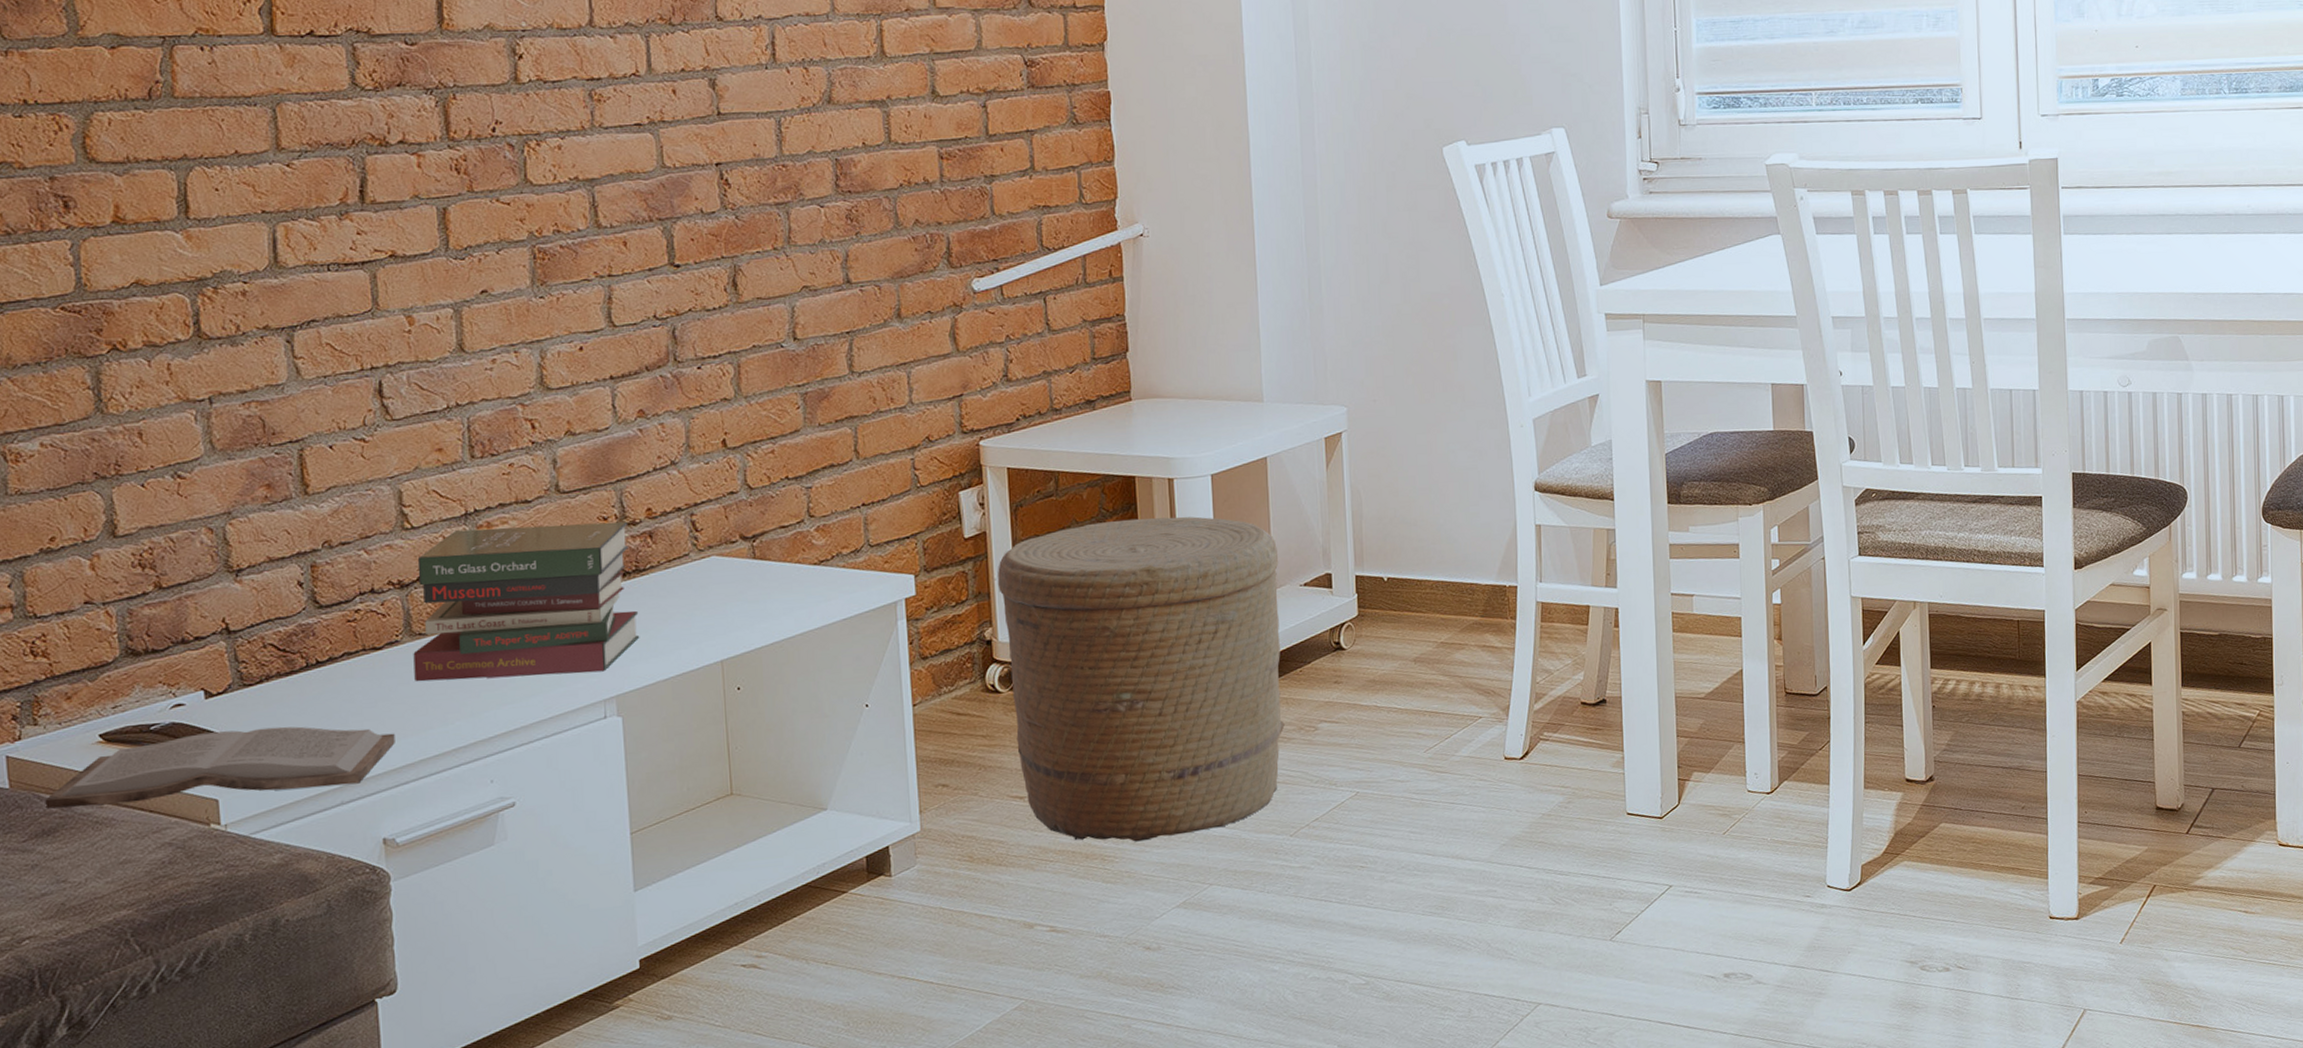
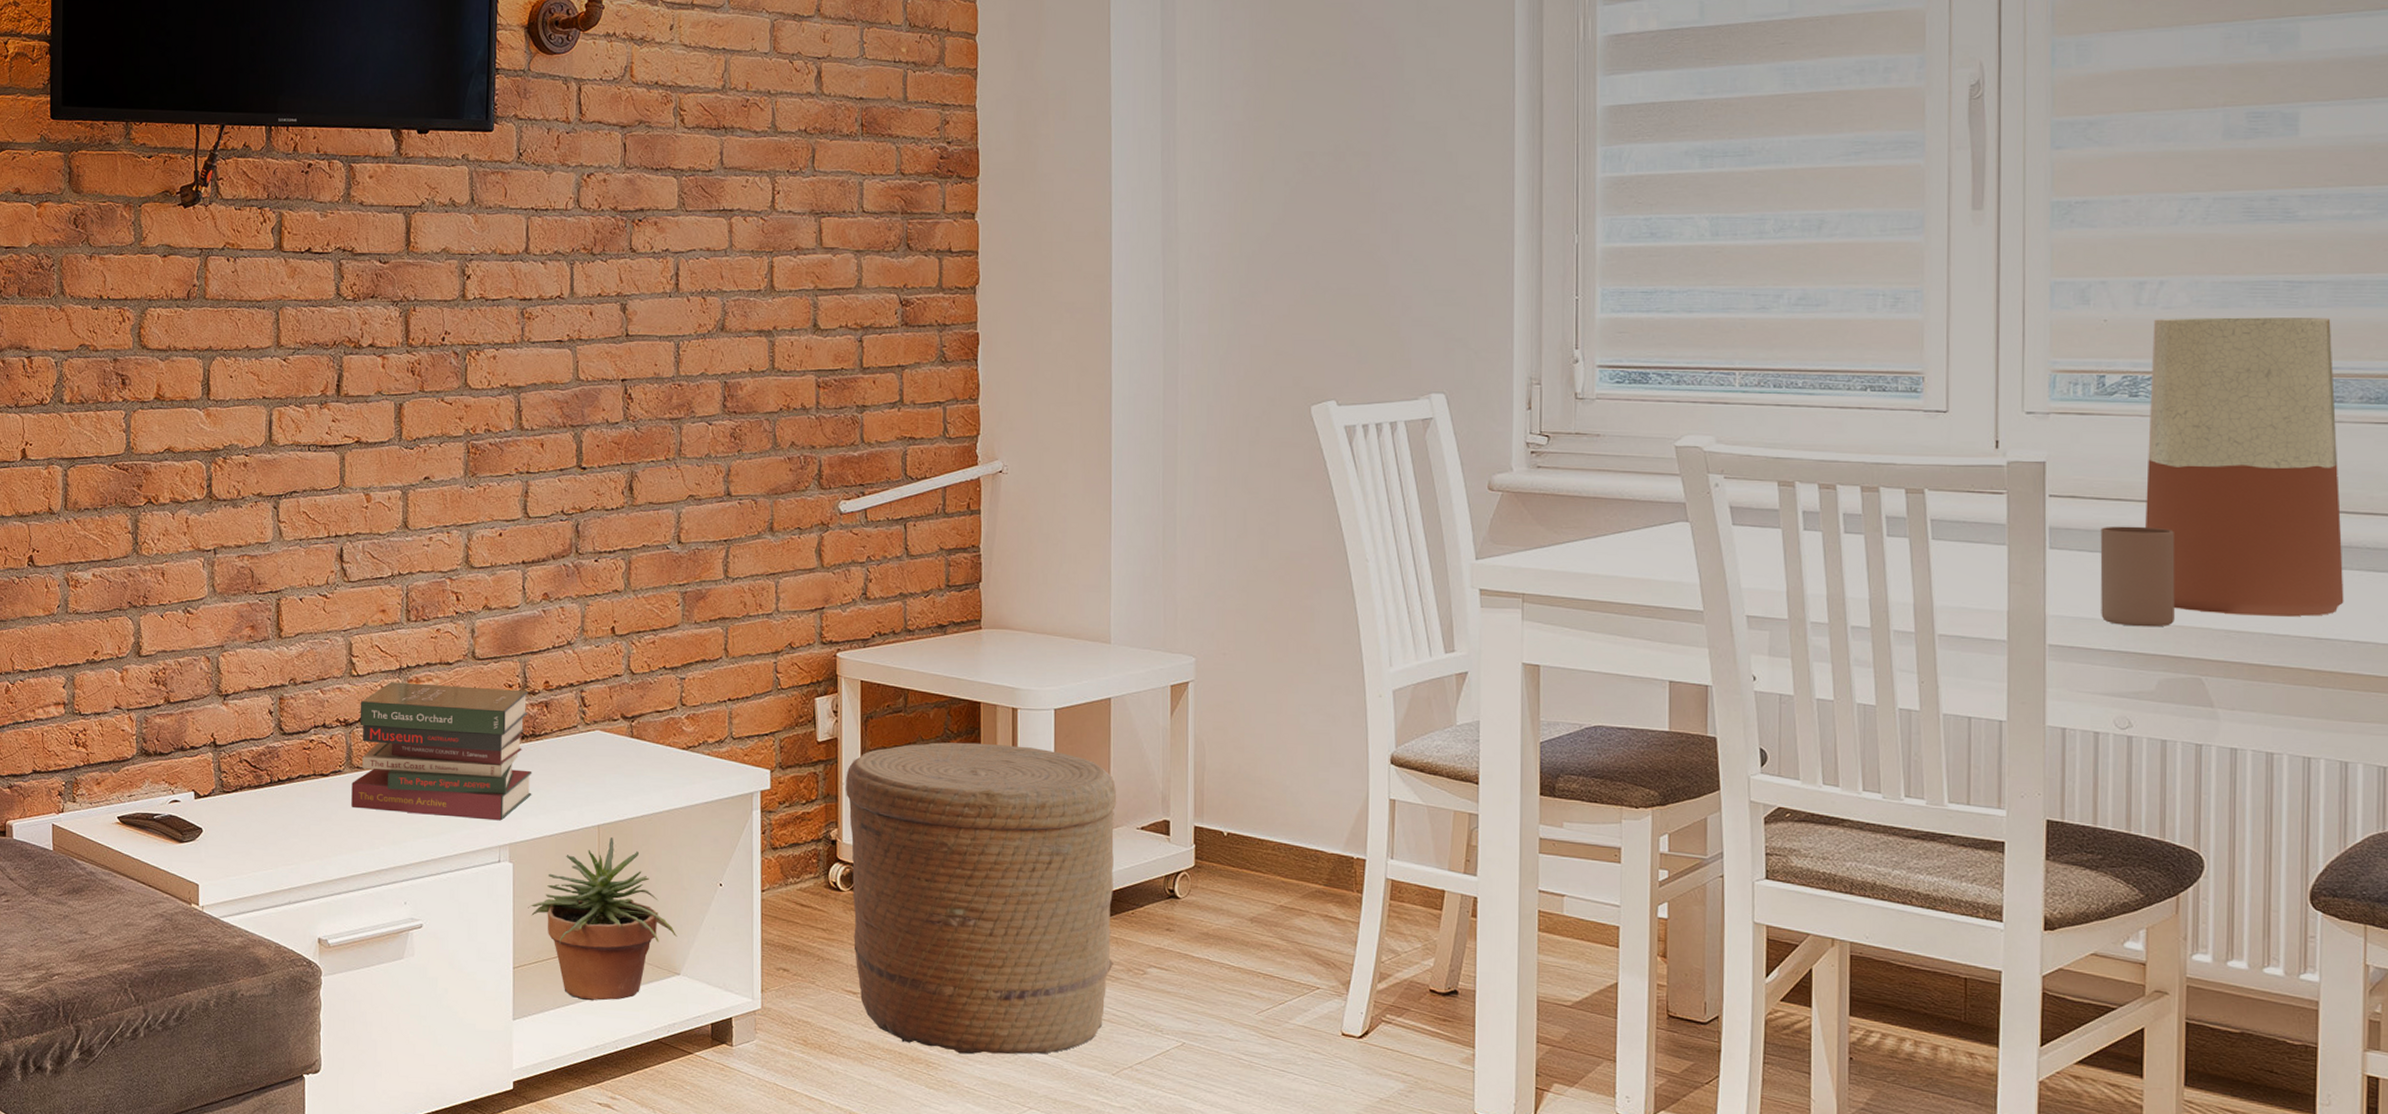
book: present [45,726,395,809] -> none [76,827,333,888]
potted plant: none [645,671,821,856] -> present [529,836,678,1001]
cup: none [2101,209,2158,297] -> present [2100,526,2175,627]
vase: none [2131,21,2276,280] -> present [2145,317,2344,617]

